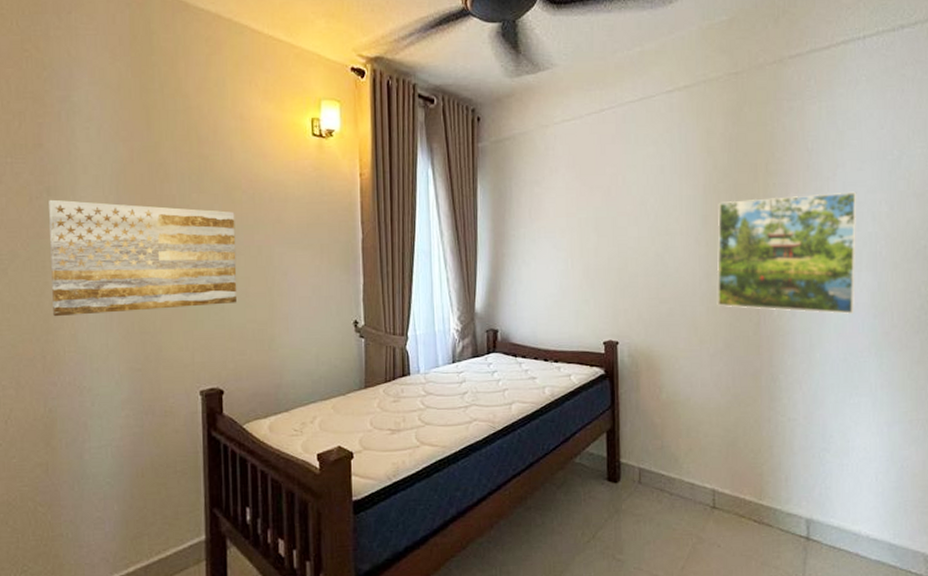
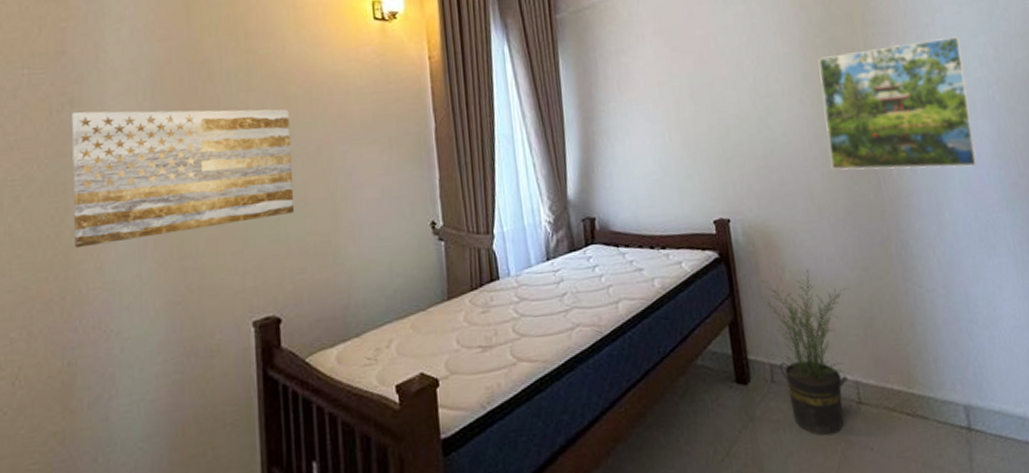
potted plant: none [638,391,718,531] -> present [761,268,849,436]

